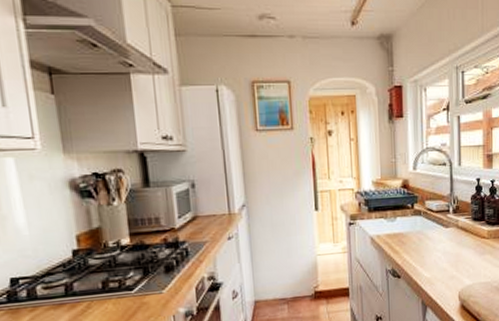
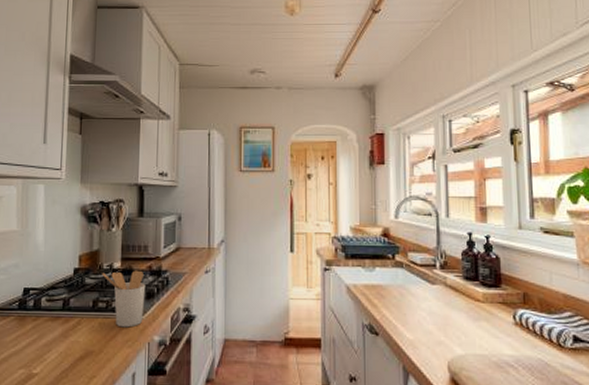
utensil holder: none [108,244,164,305] -> present [102,270,146,328]

